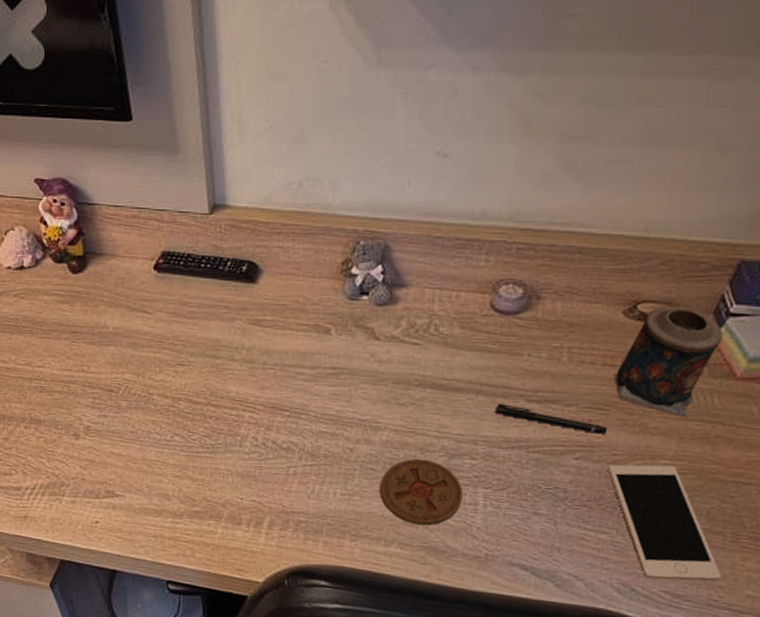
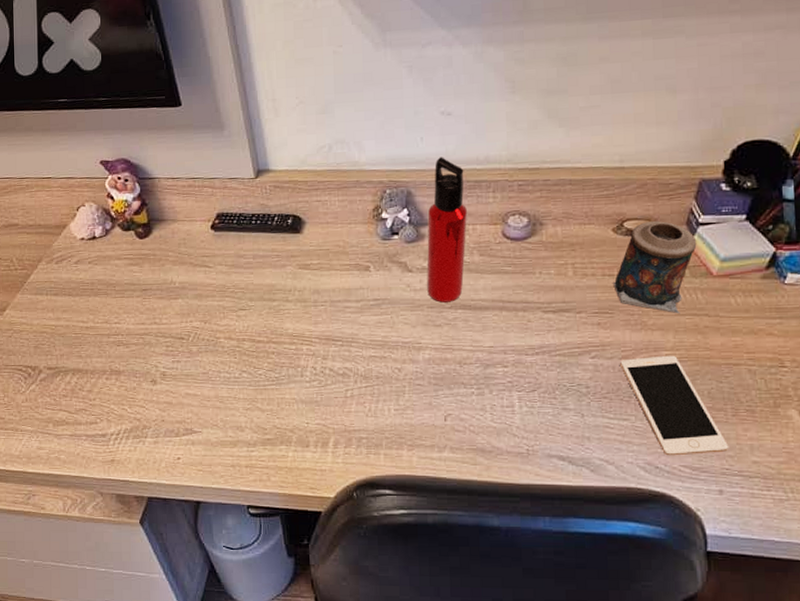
coaster: present [380,458,463,526] -> none [428,371,501,430]
water bottle: none [394,207,455,379] -> present [427,157,467,303]
pen: present [494,403,608,434] -> none [517,316,615,335]

